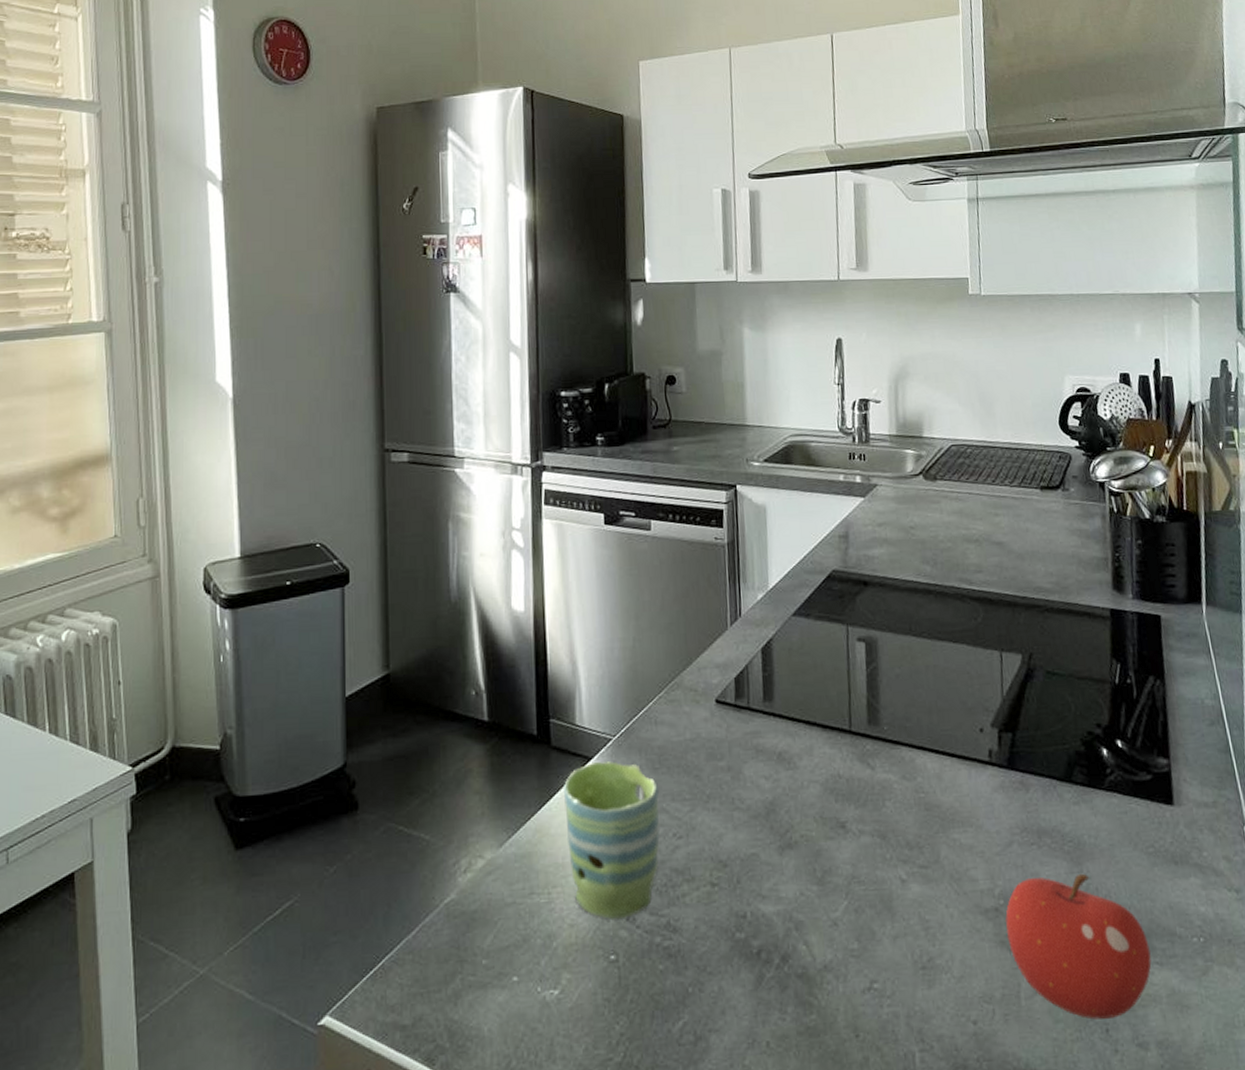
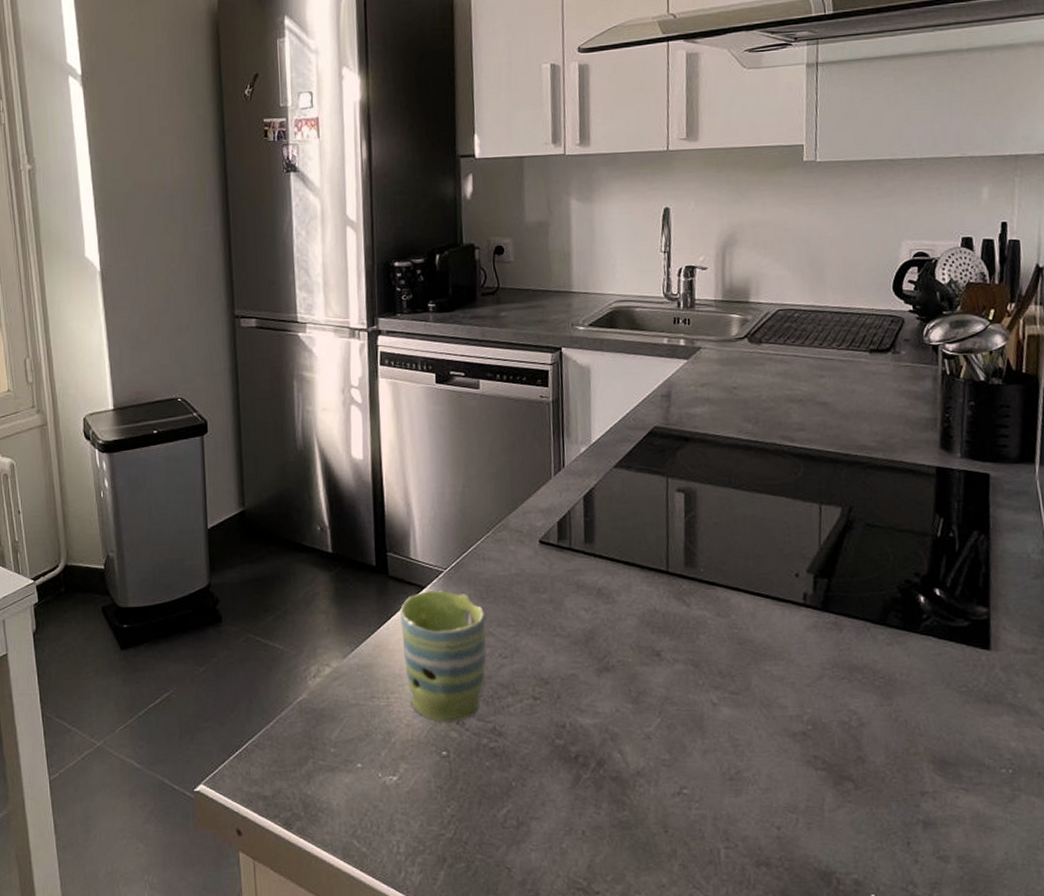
fruit: present [1005,873,1152,1020] -> none [812,706,957,833]

